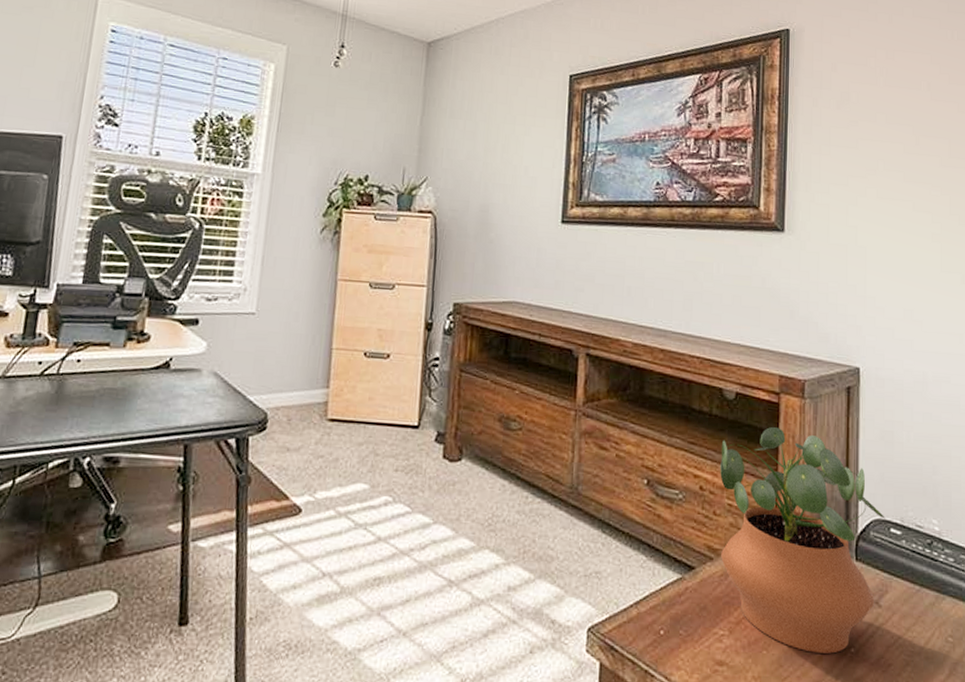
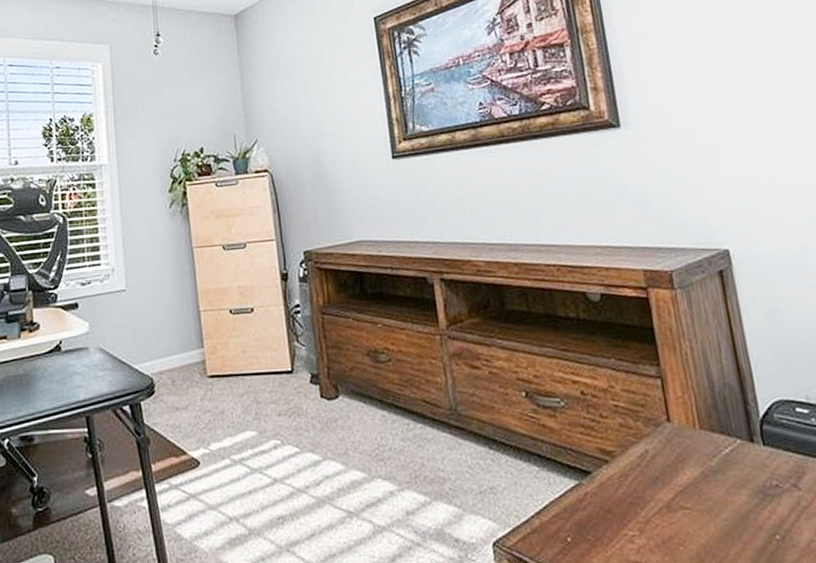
potted plant: present [720,426,885,654] -> none [595,321,793,544]

